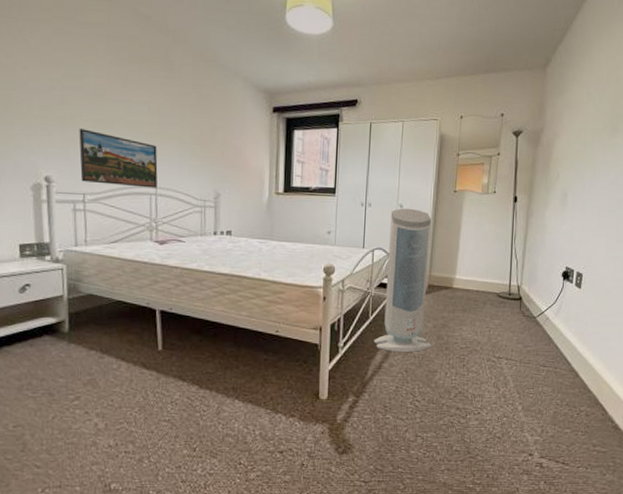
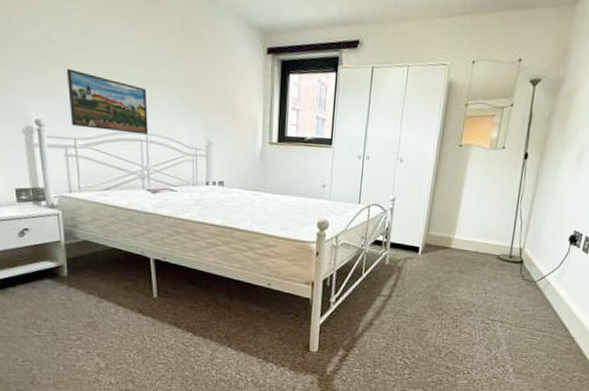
air purifier: present [373,208,432,352] -> none [366,162,433,311]

